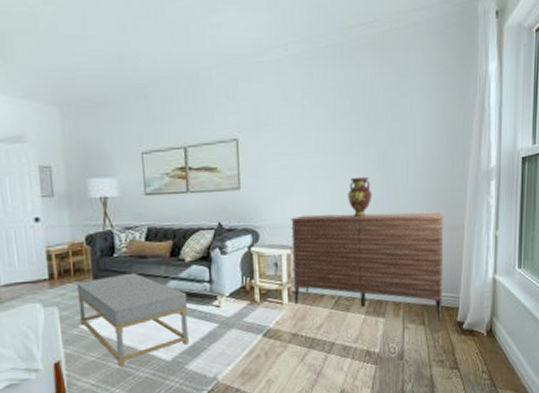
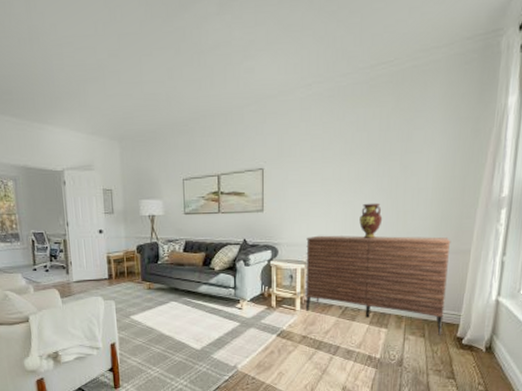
coffee table: present [76,272,189,367] -> none [129,277,216,351]

